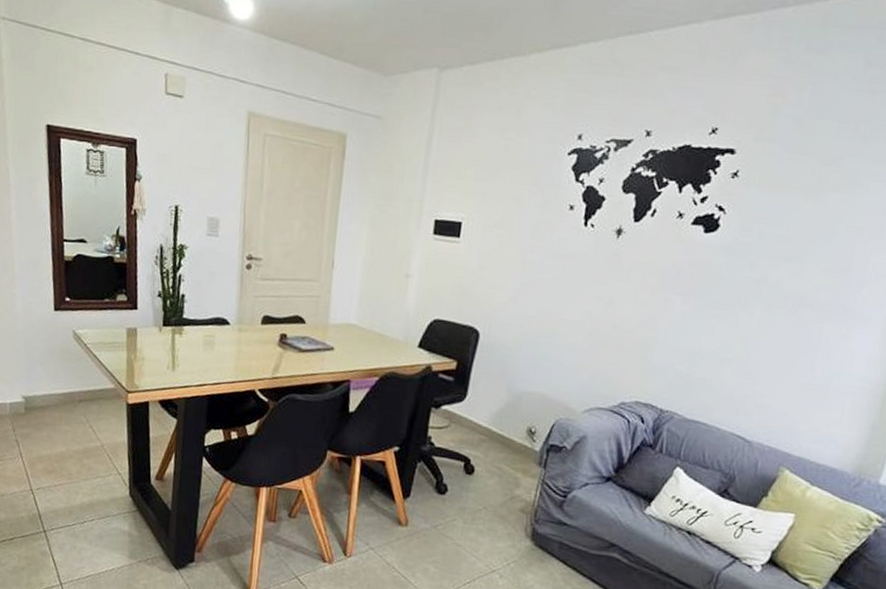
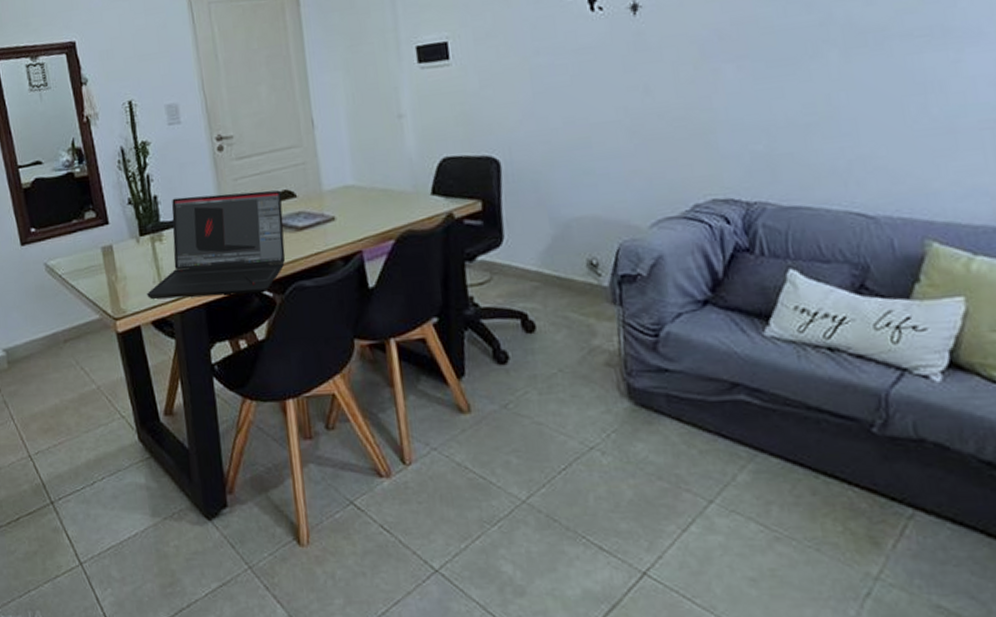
laptop: none [159,300,294,398] -> present [146,190,286,299]

